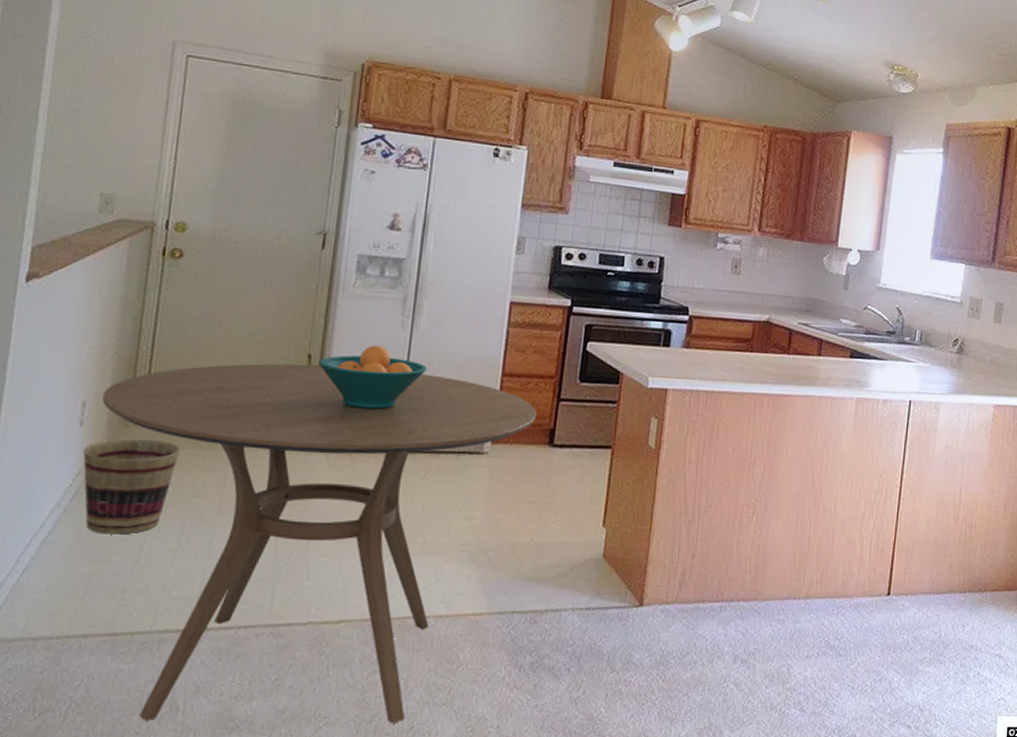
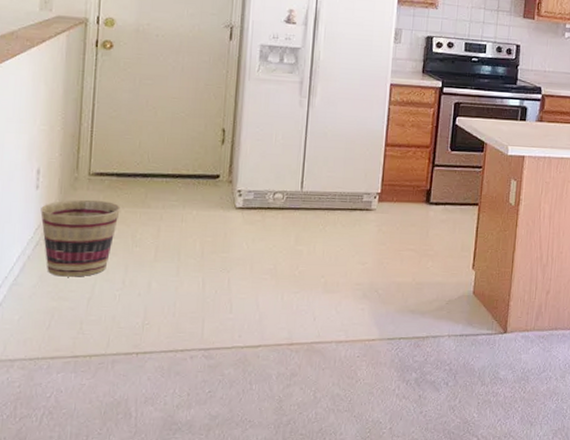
dining table: present [102,363,537,723] -> none [53,136,415,426]
fruit bowl: present [318,345,427,410] -> none [231,121,322,174]

